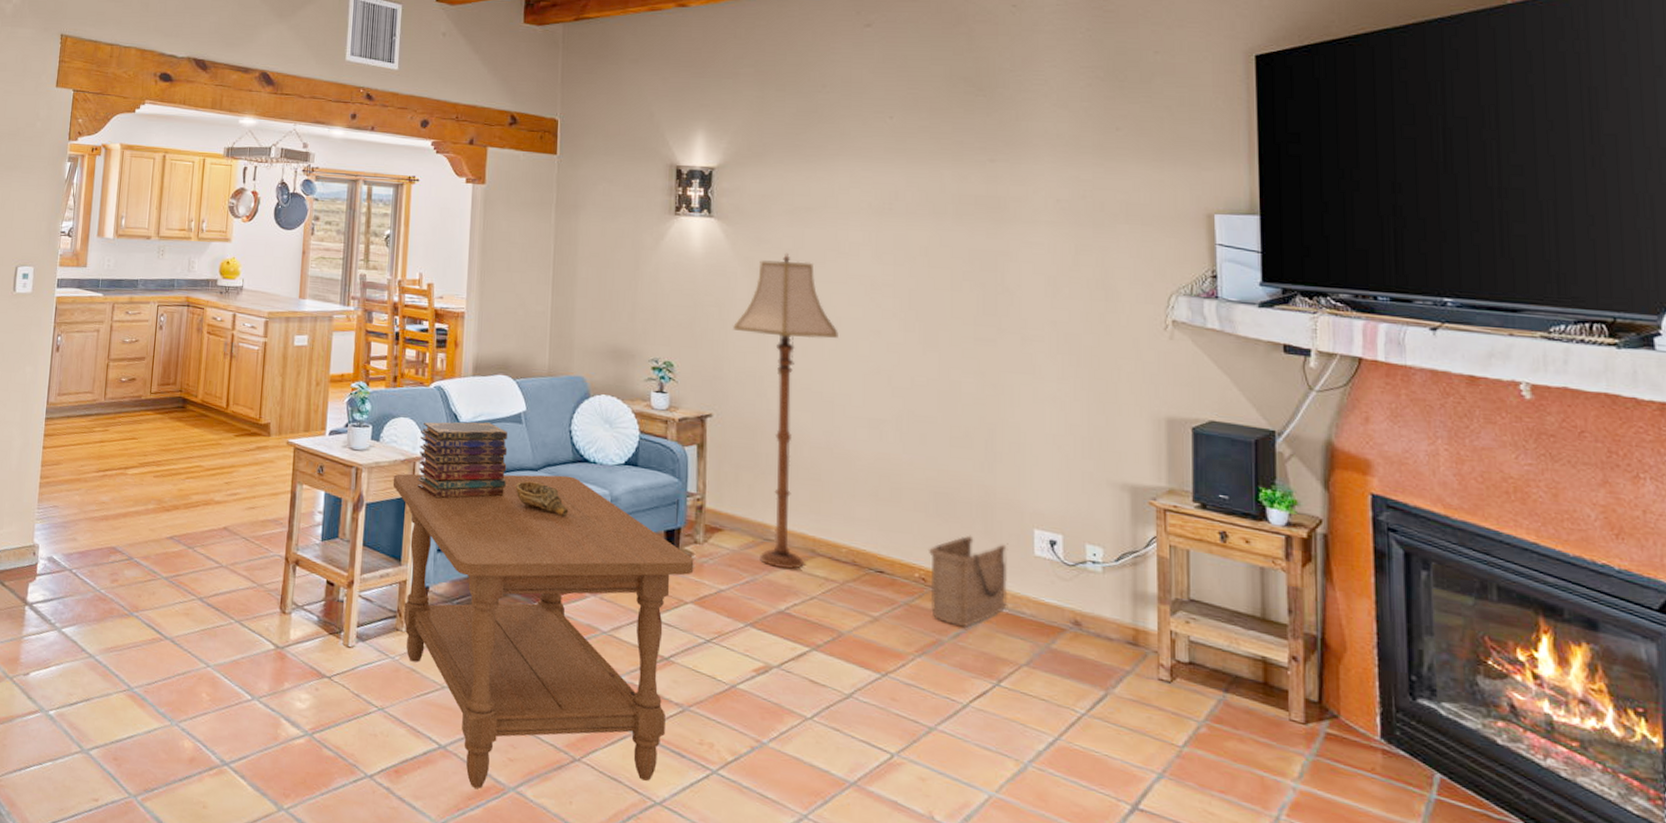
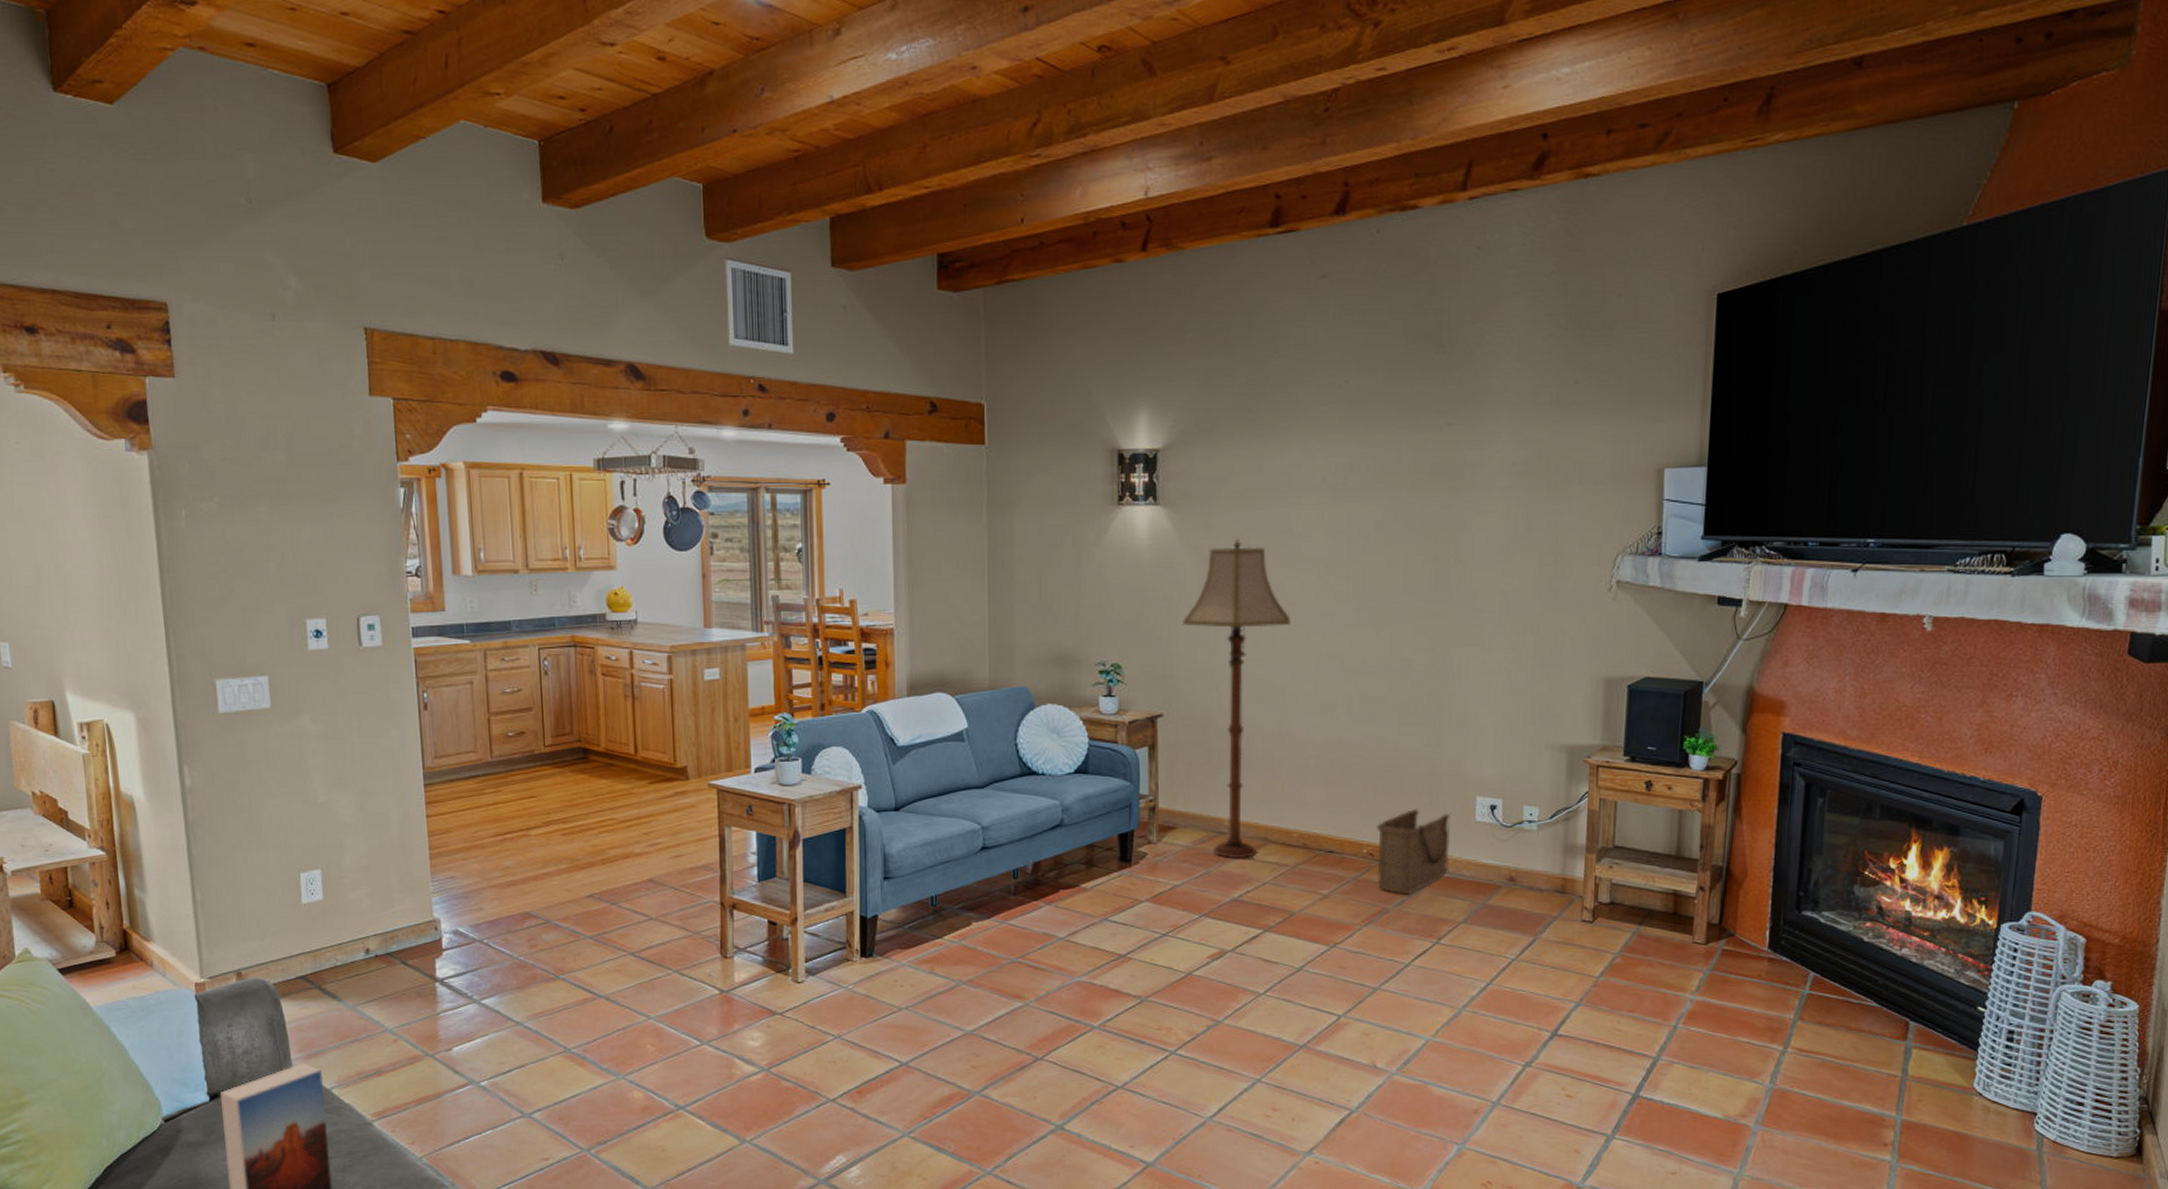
coffee table: present [392,473,694,789] -> none [829,790,1148,1097]
book stack: present [417,422,508,499] -> none [856,744,951,827]
decorative bowl: present [515,481,569,517] -> none [961,800,1019,832]

